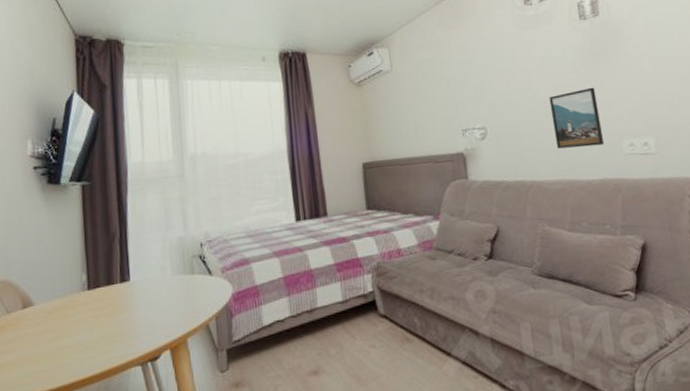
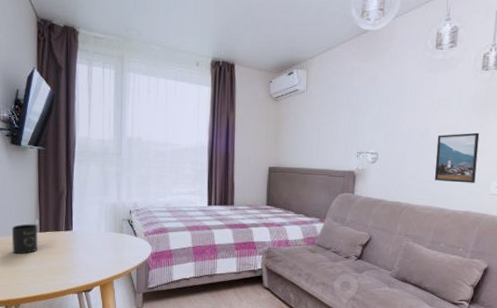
mug: none [51,280,87,325] -> present [11,223,38,254]

